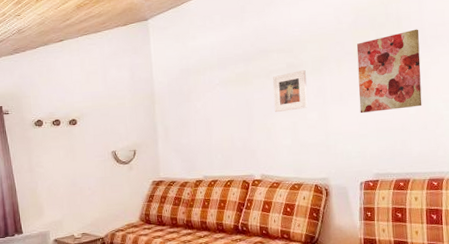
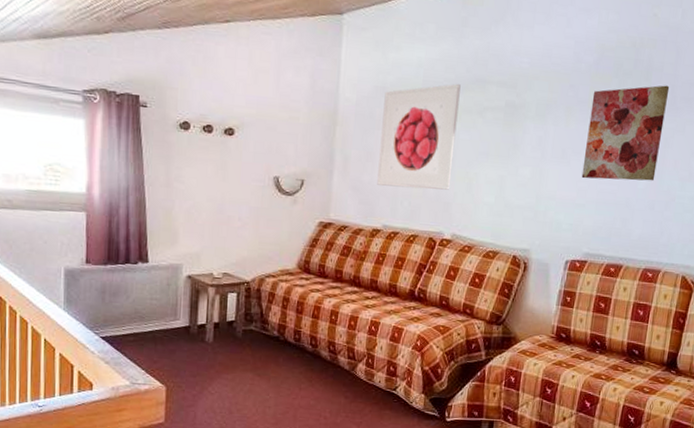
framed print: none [189,56,253,145] -> present [377,83,461,190]
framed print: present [273,70,308,113] -> none [481,113,527,162]

